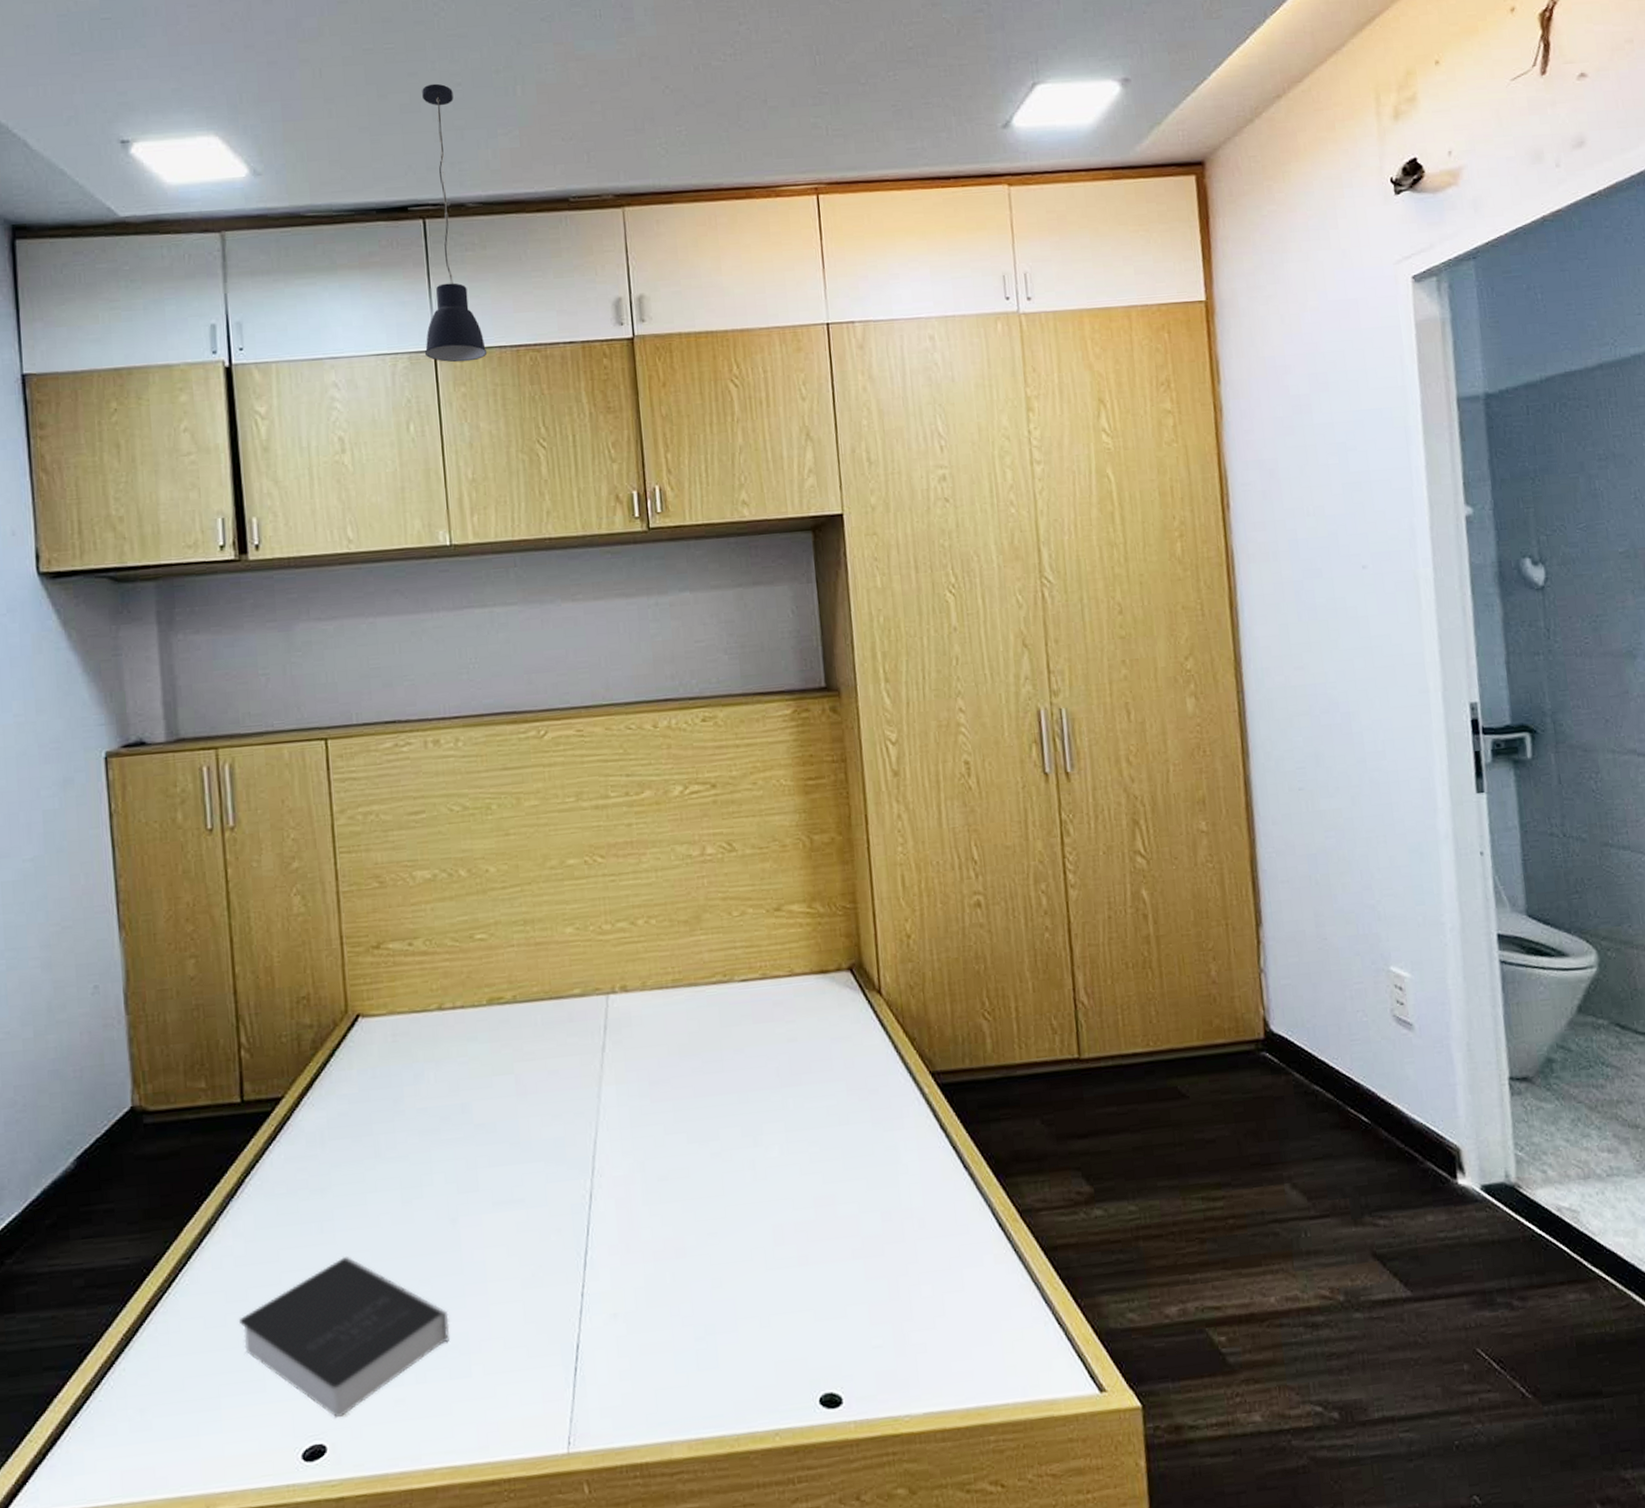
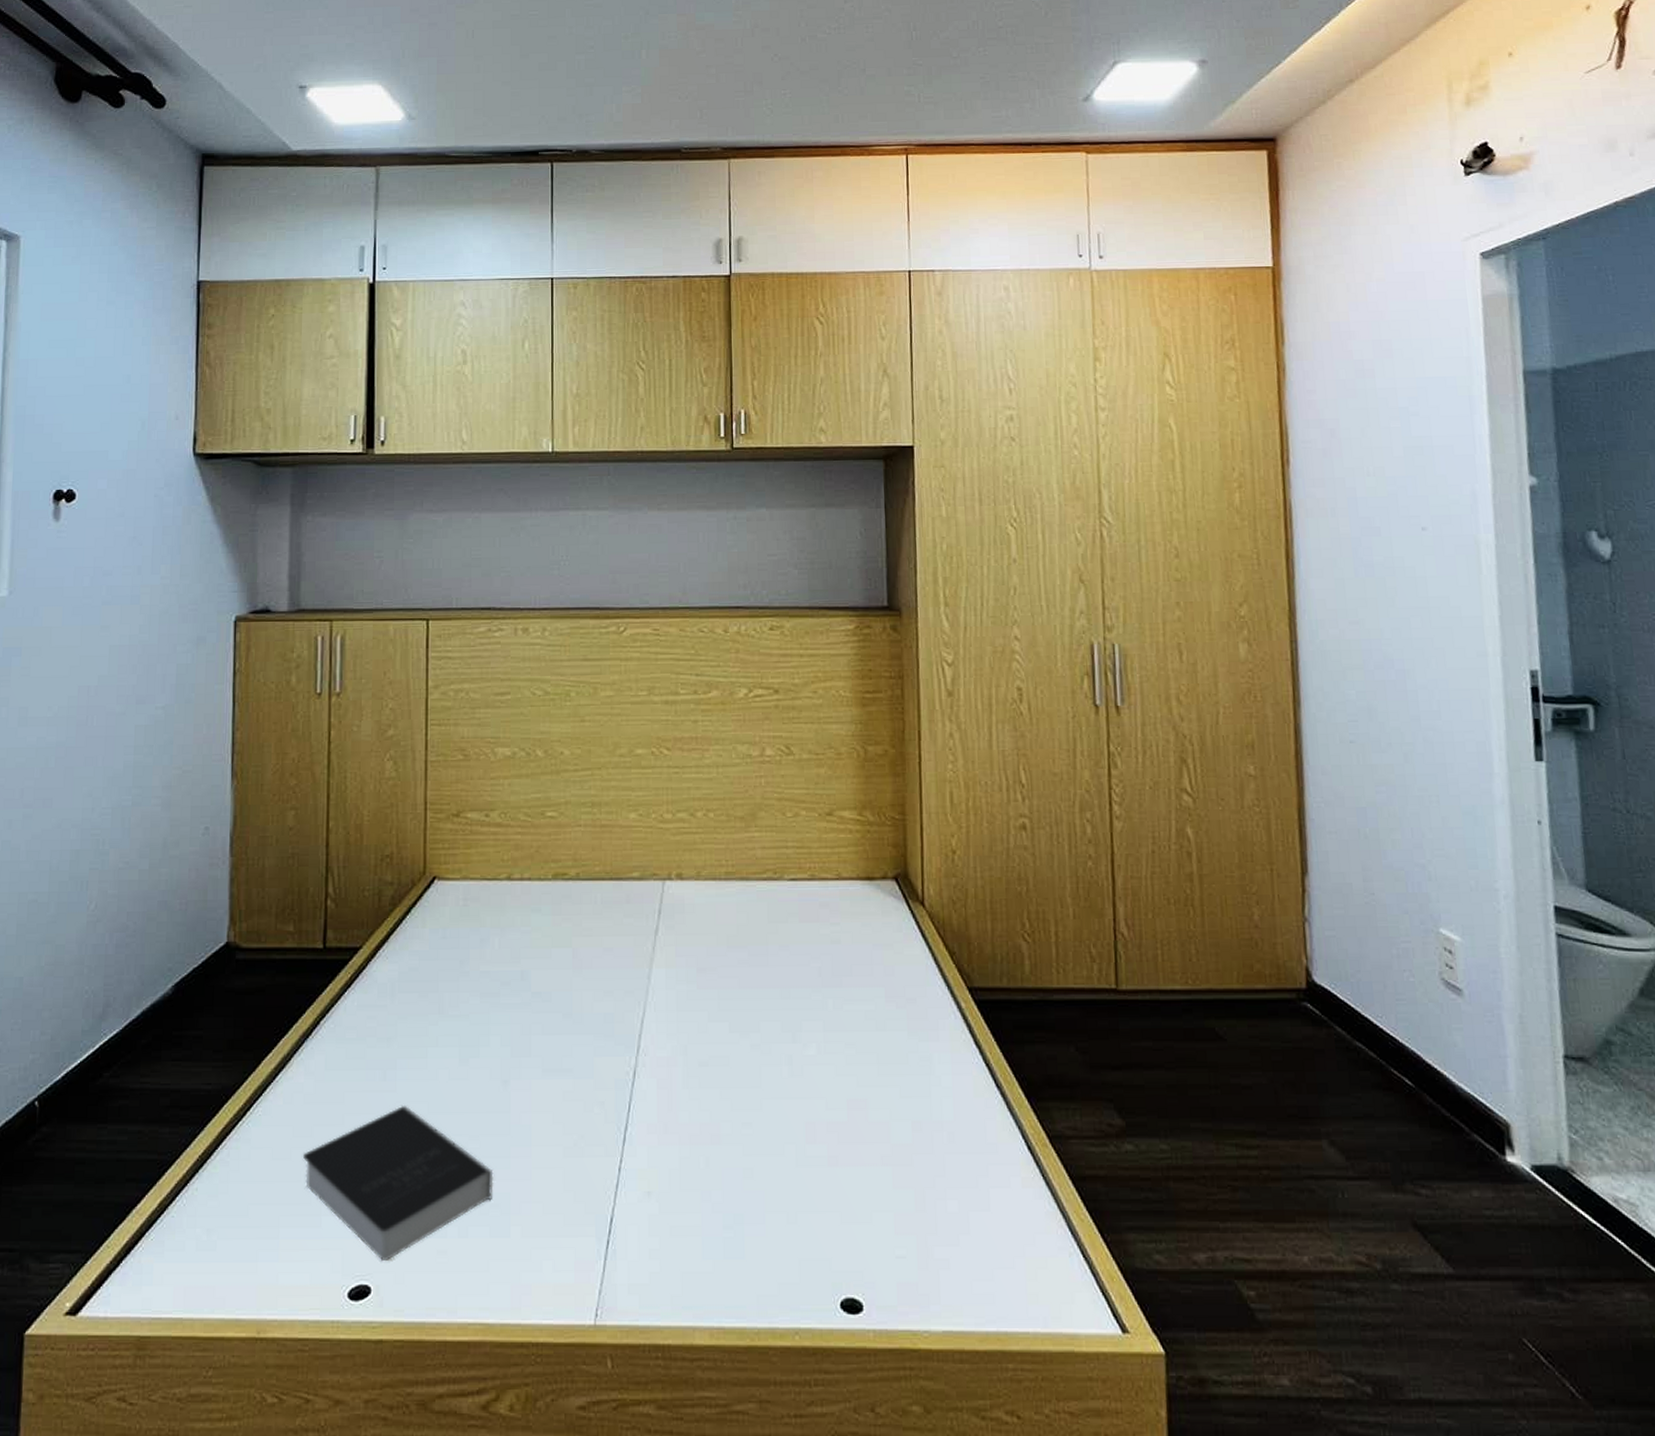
pendant light: present [422,83,488,363] -> none [543,46,599,290]

